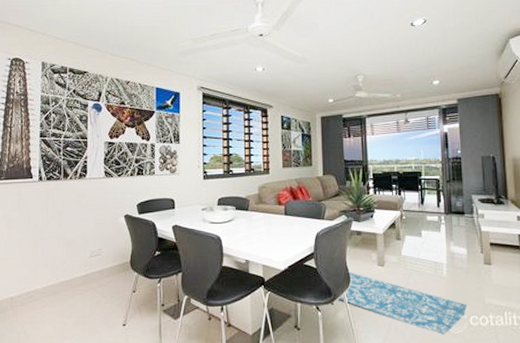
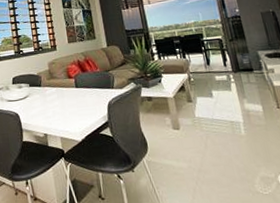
rug: present [338,271,468,336] -> none [138,137,273,197]

